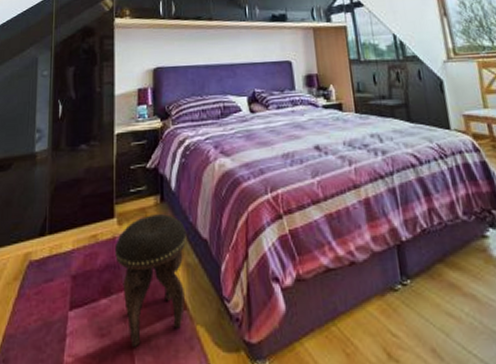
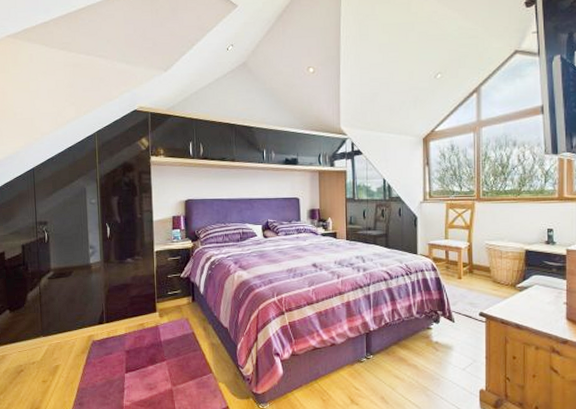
footstool: present [115,214,187,347] -> none [158,310,212,396]

